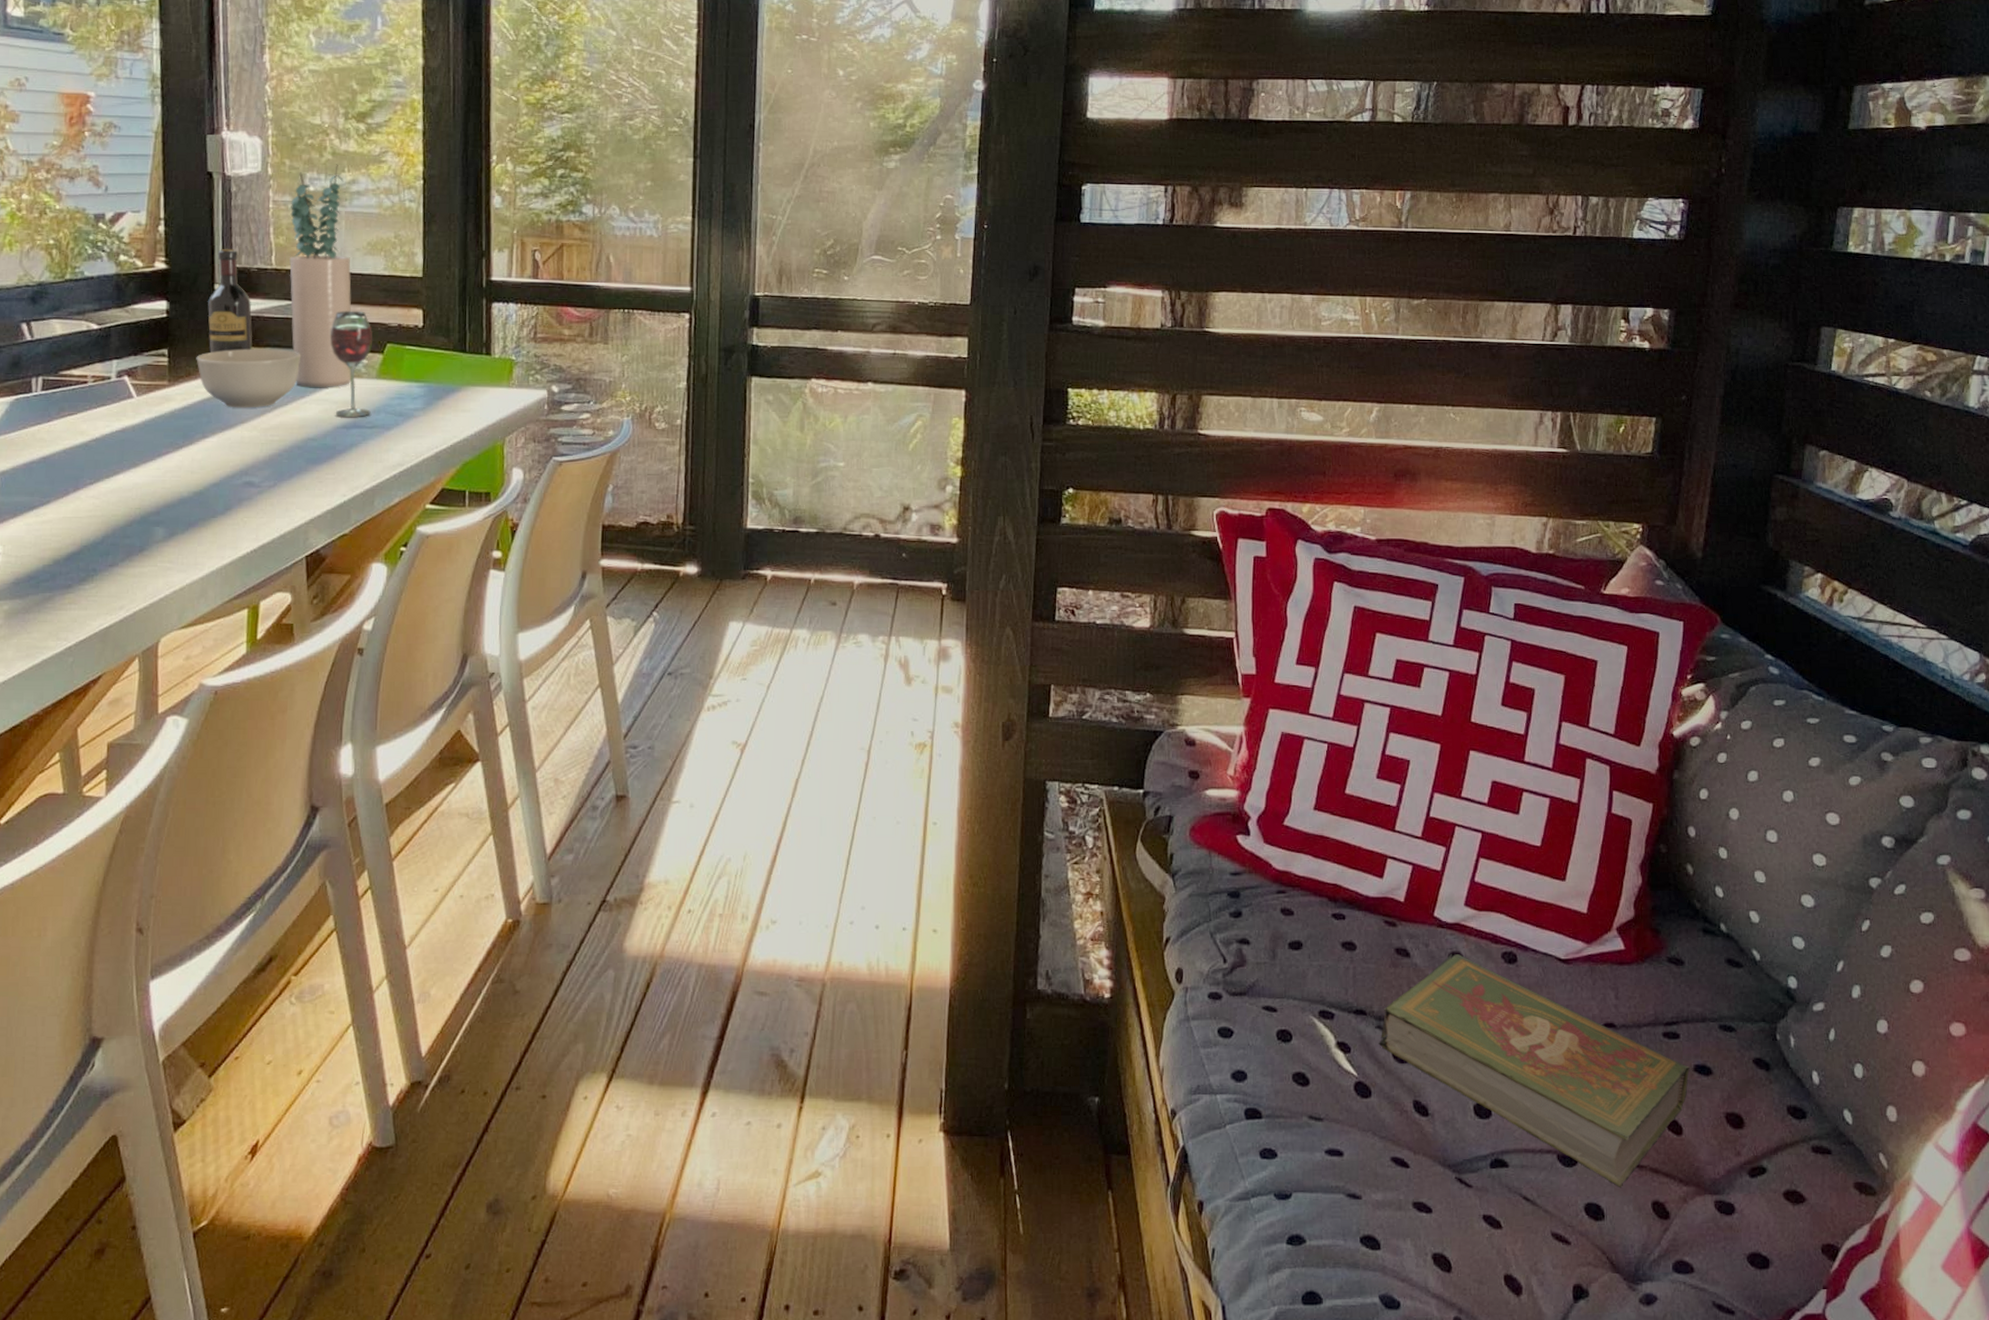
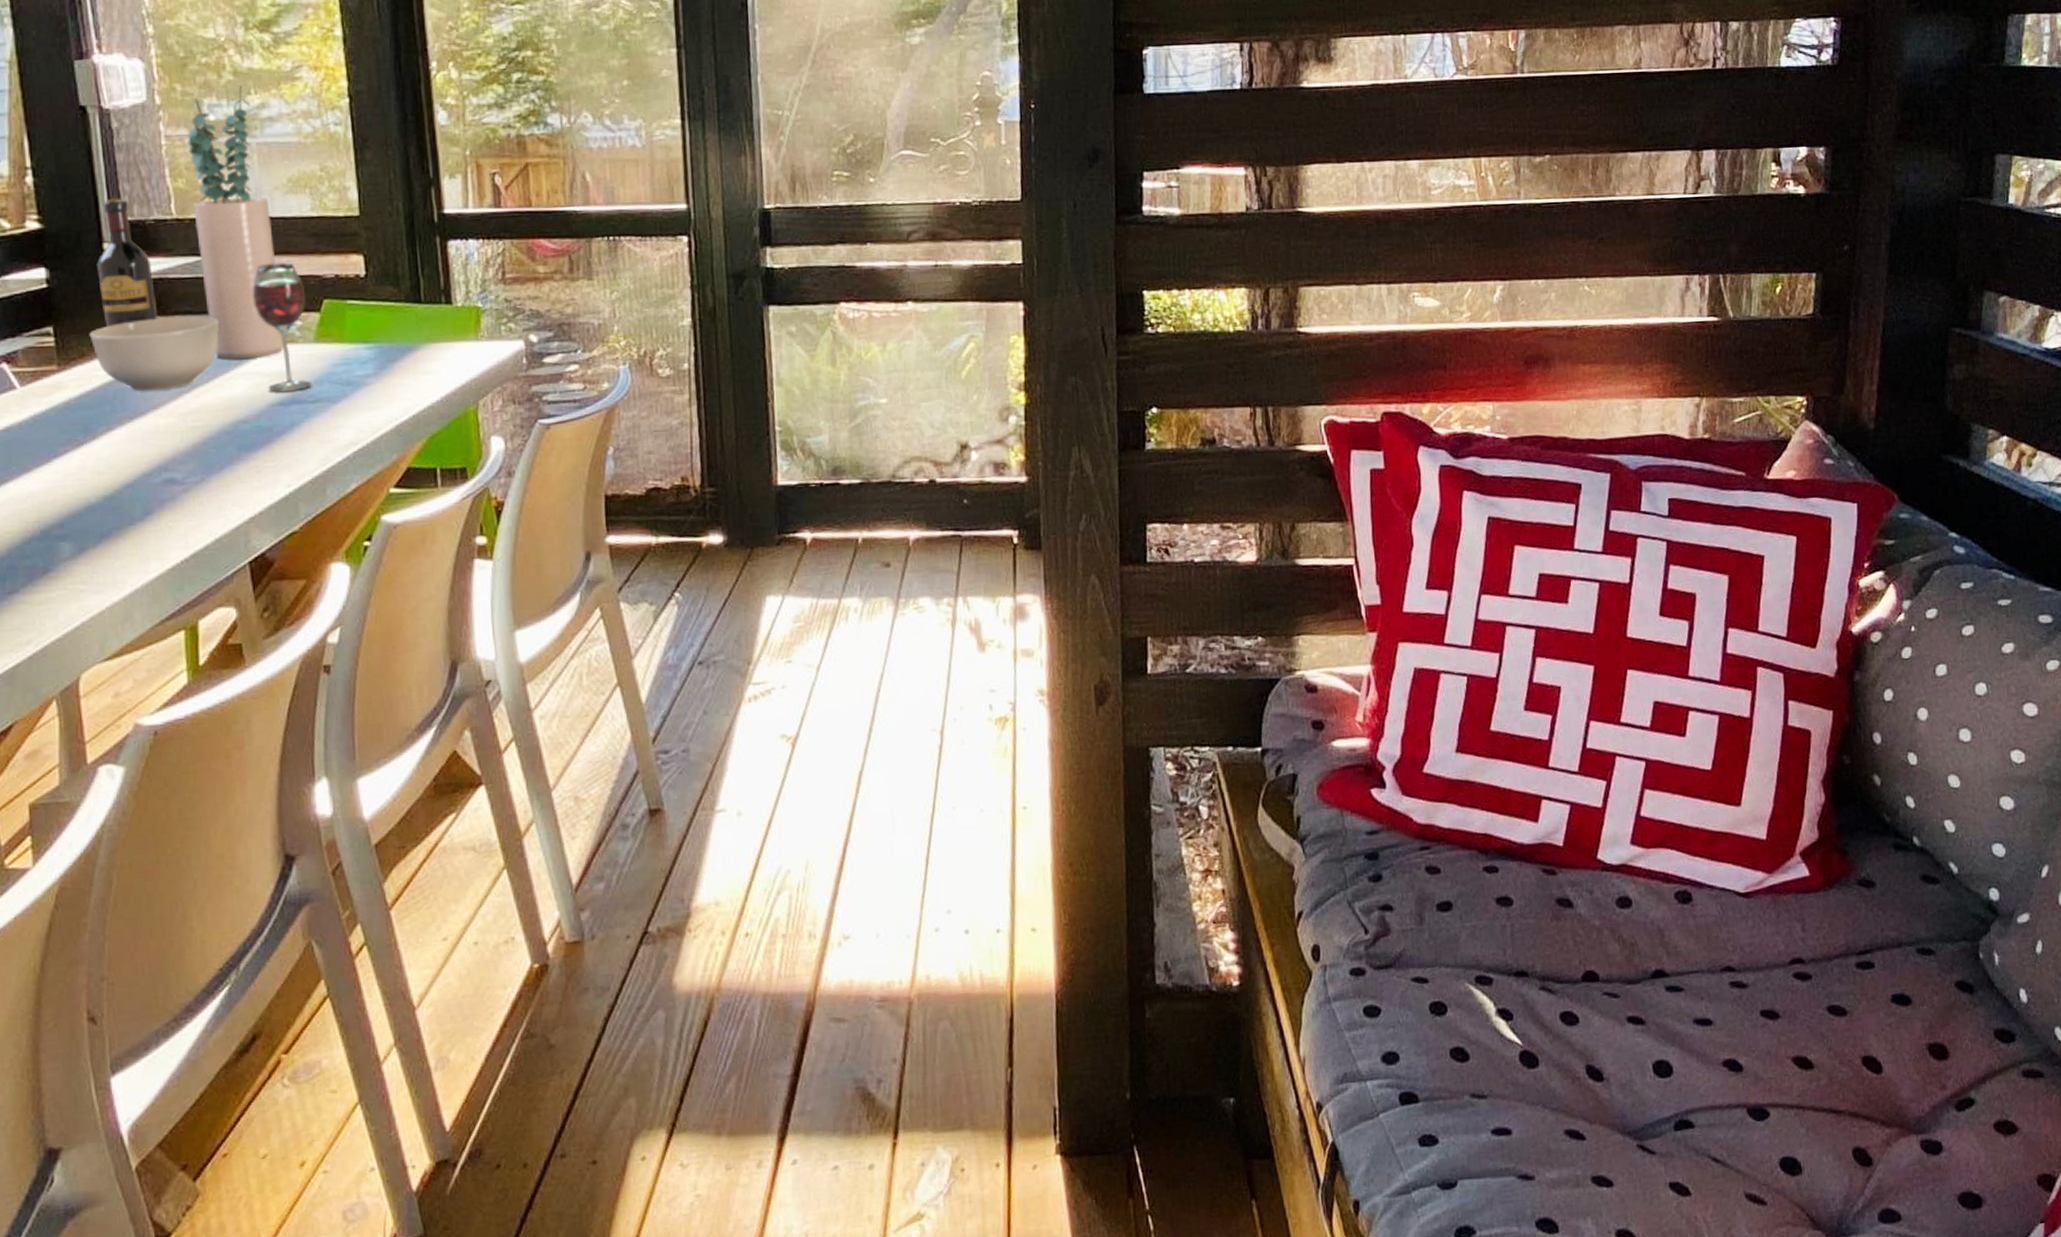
book: present [1379,953,1690,1187] -> none [1544,898,1887,1137]

